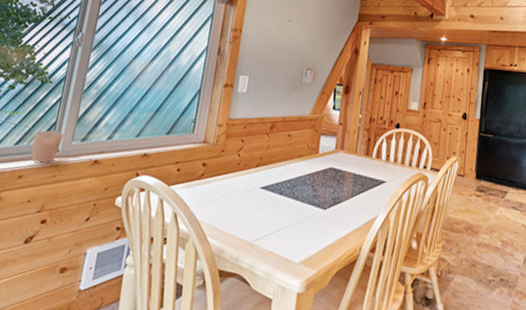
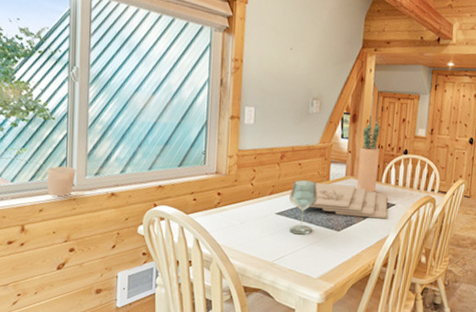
wine glass: none [273,152,306,213] -> present [289,179,318,235]
placemat: none [296,156,378,197] -> present [310,183,388,218]
vase: none [346,90,374,167] -> present [357,118,381,192]

